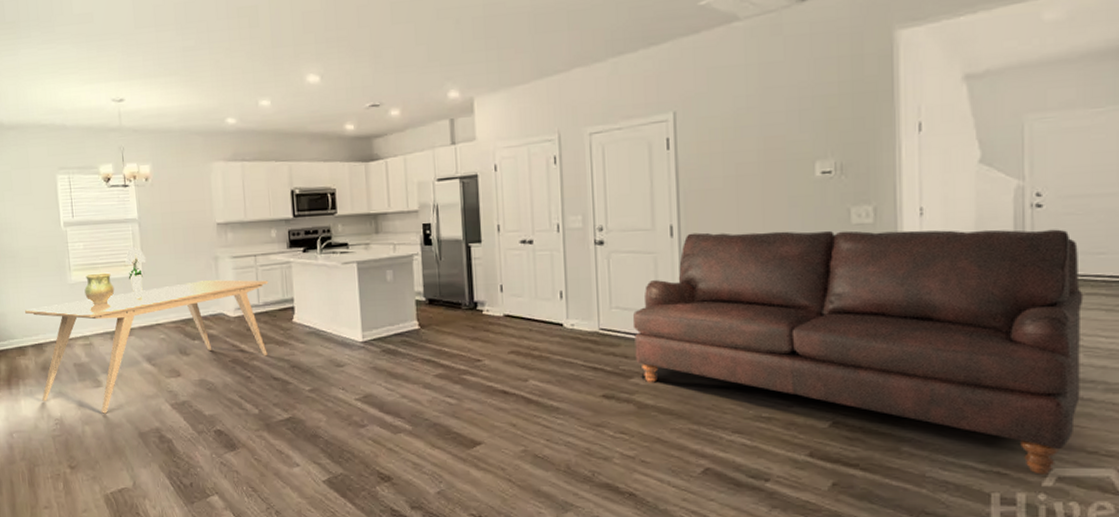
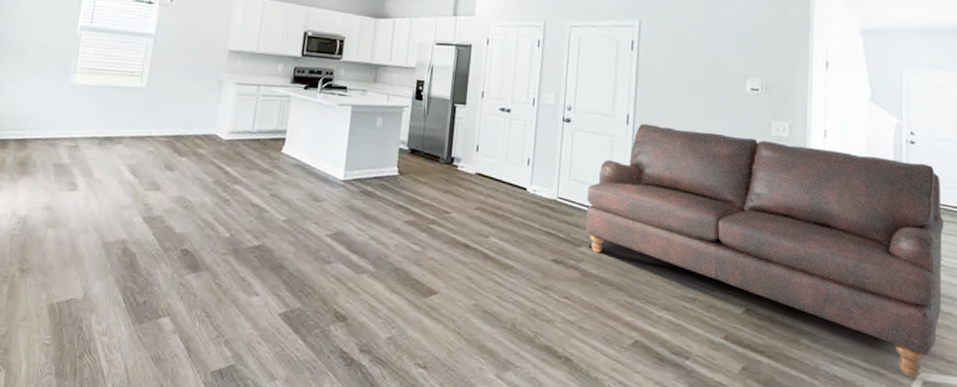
dining table: present [24,279,269,414] -> none [10,101,266,219]
ceramic jug: present [84,272,115,306] -> none [83,78,115,110]
bouquet: present [124,247,146,299] -> none [131,60,154,109]

